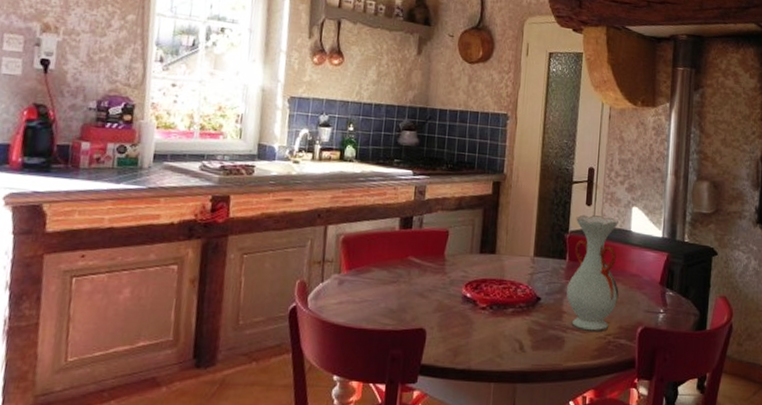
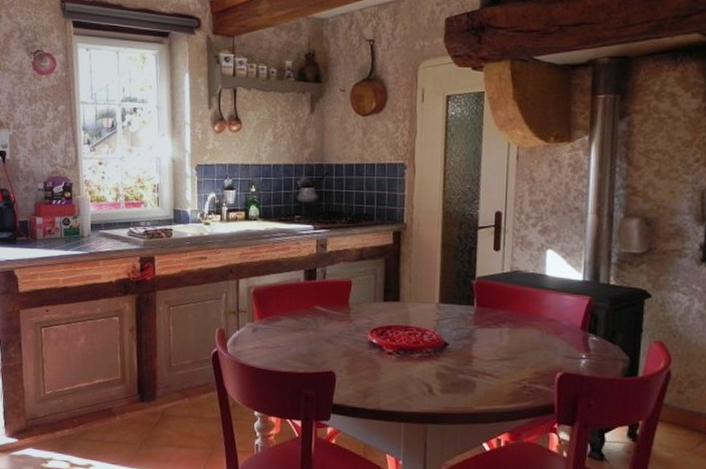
vase: present [566,214,619,333] -> none [476,260,534,378]

